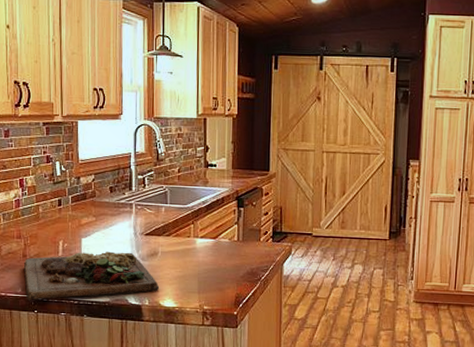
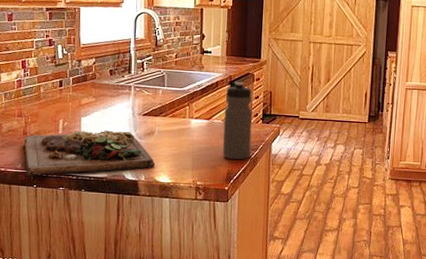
water bottle: none [230,197,262,282] -> present [222,82,253,160]

